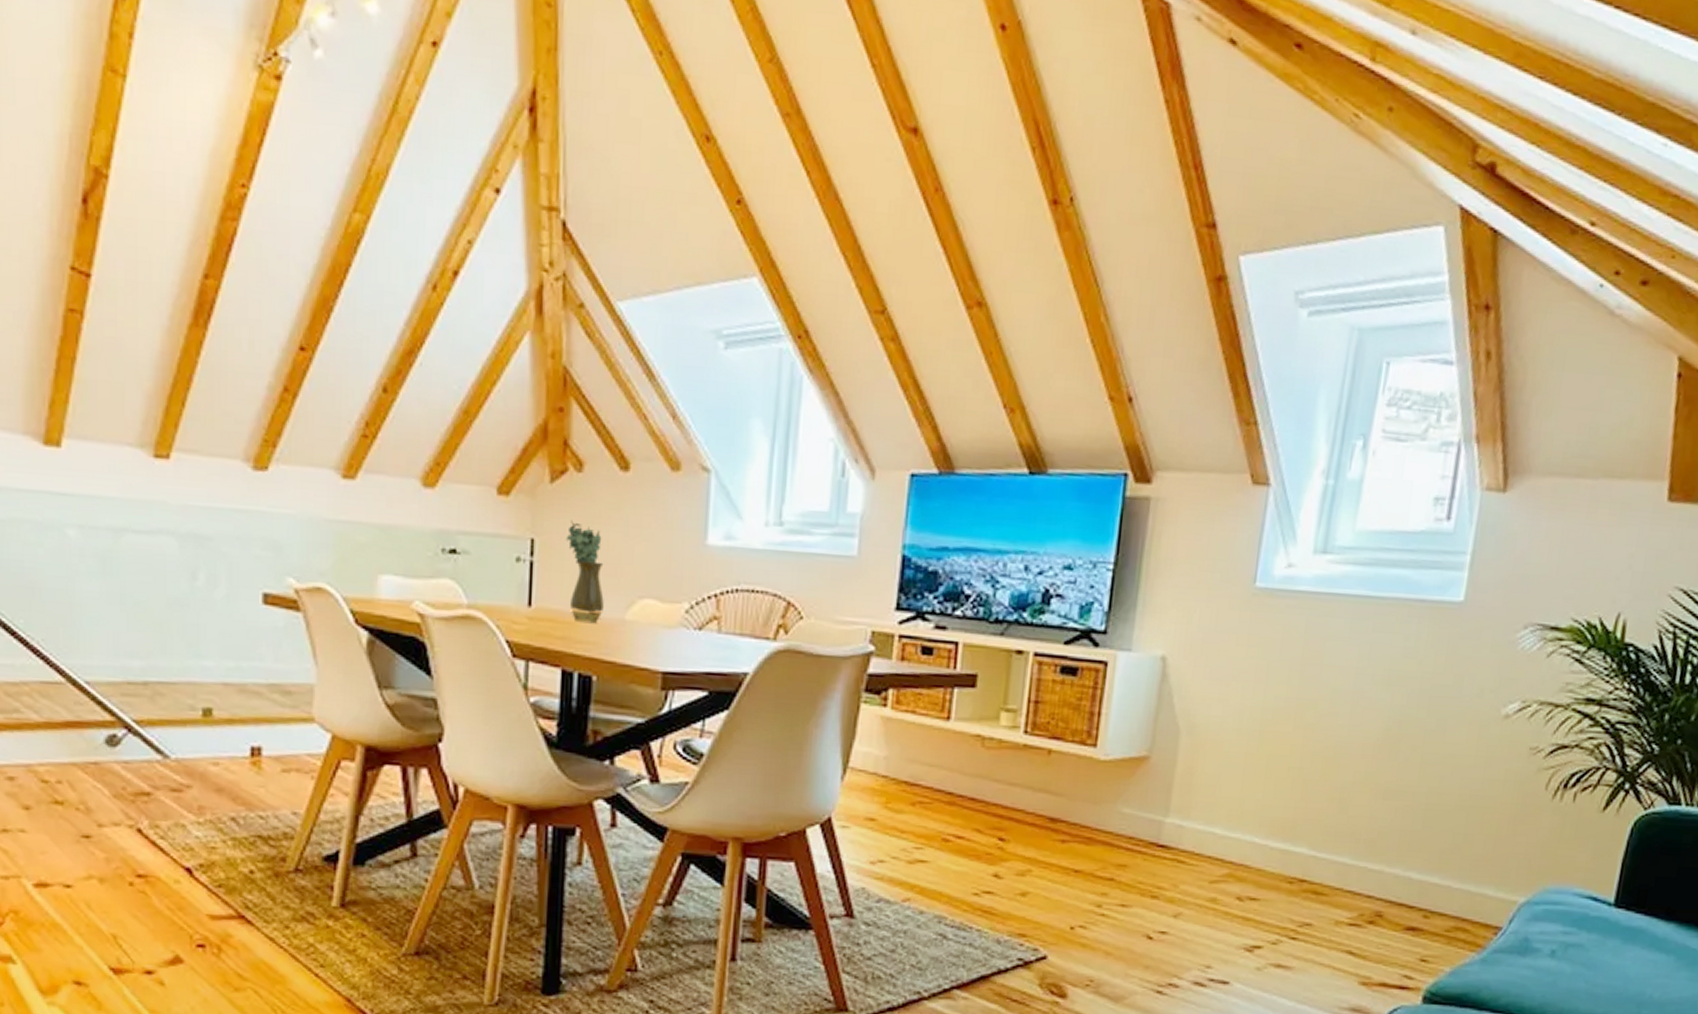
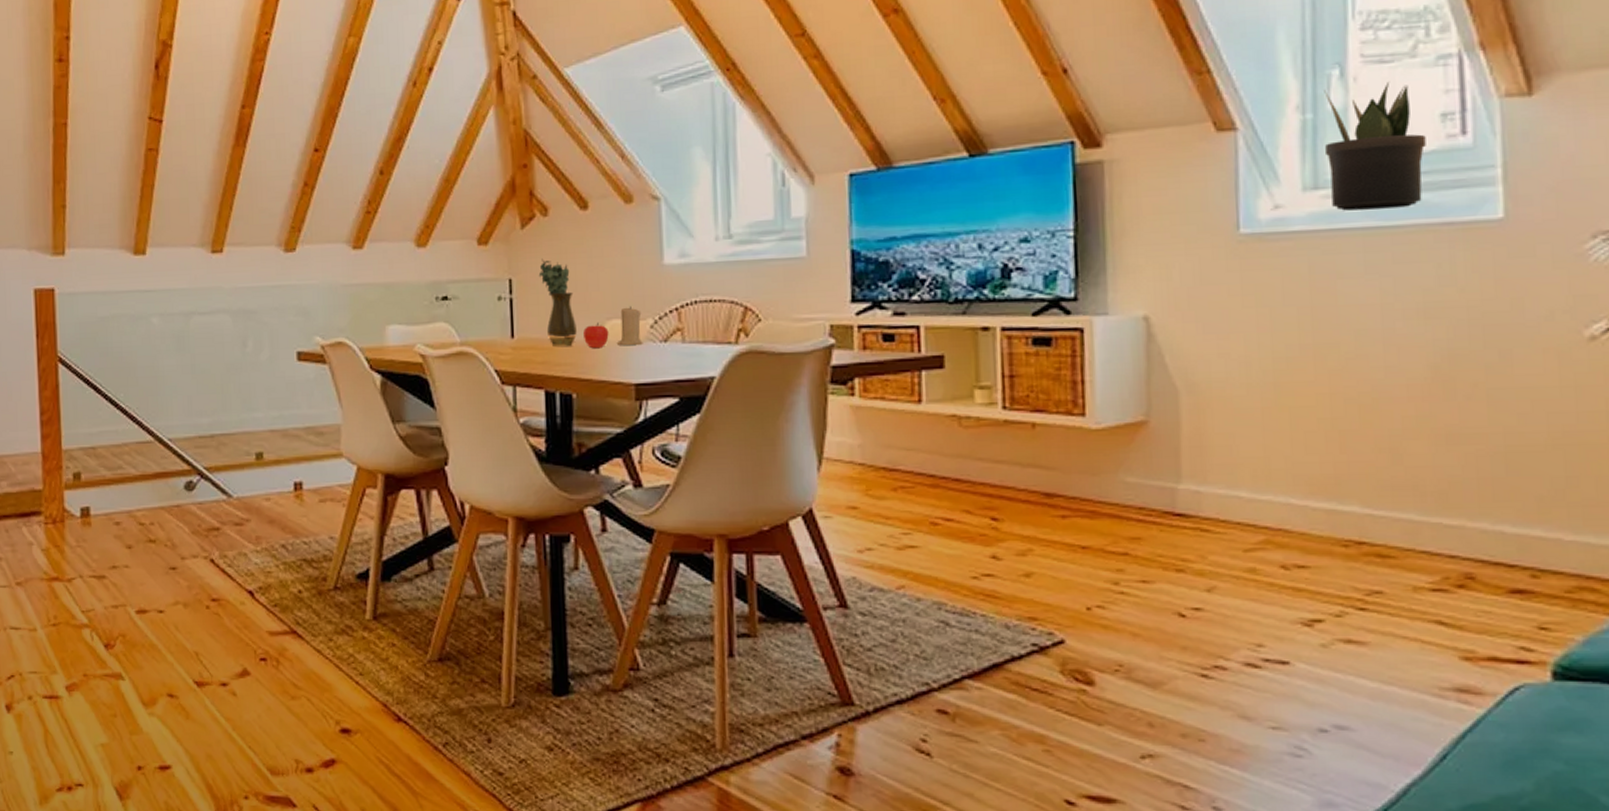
fruit: none [611,600,639,630] -> present [583,322,609,349]
candle: none [646,585,677,631] -> present [616,305,643,346]
planter: none [1335,458,1419,581] -> present [1324,81,1426,211]

